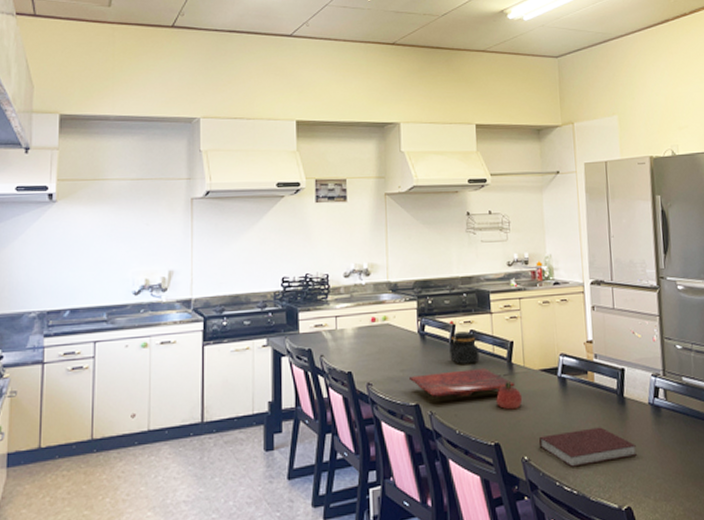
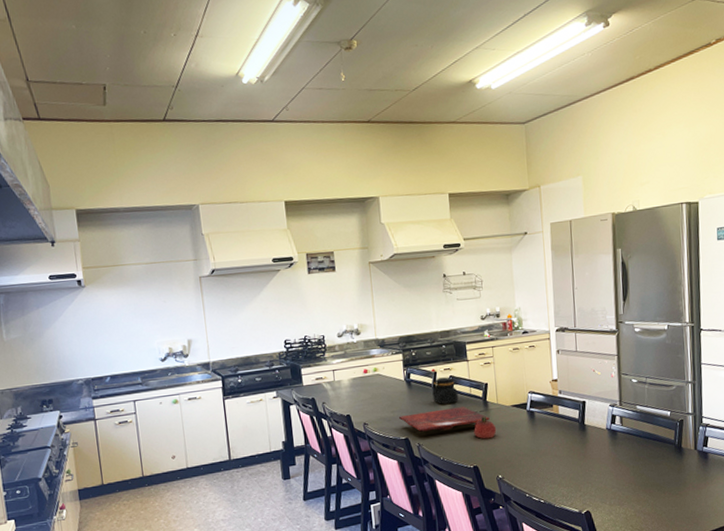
notebook: present [539,427,637,467] -> none [511,449,595,482]

